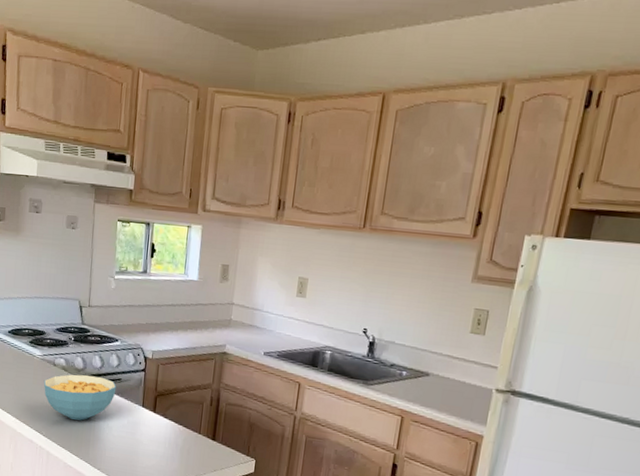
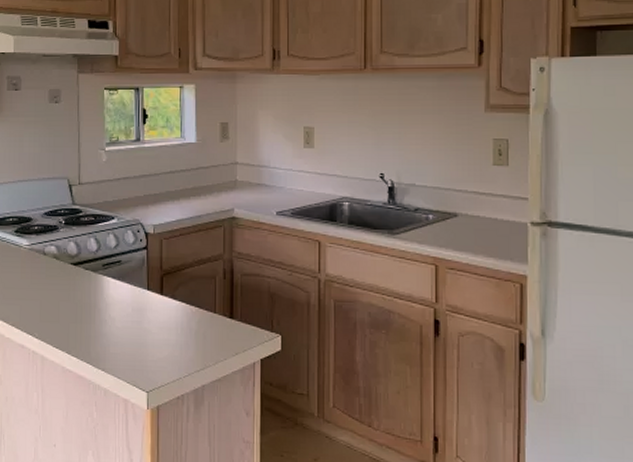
cereal bowl: present [43,374,117,421] -> none [33,261,117,314]

